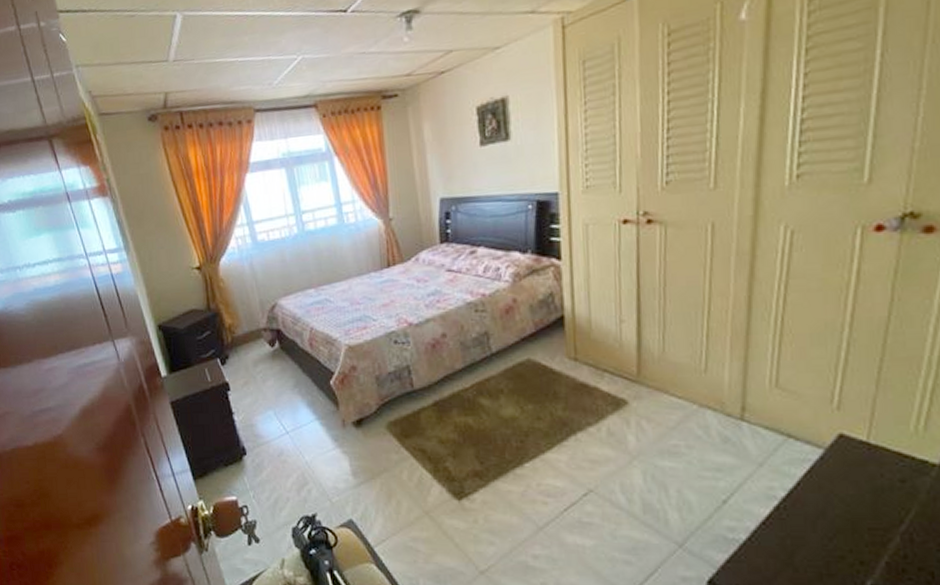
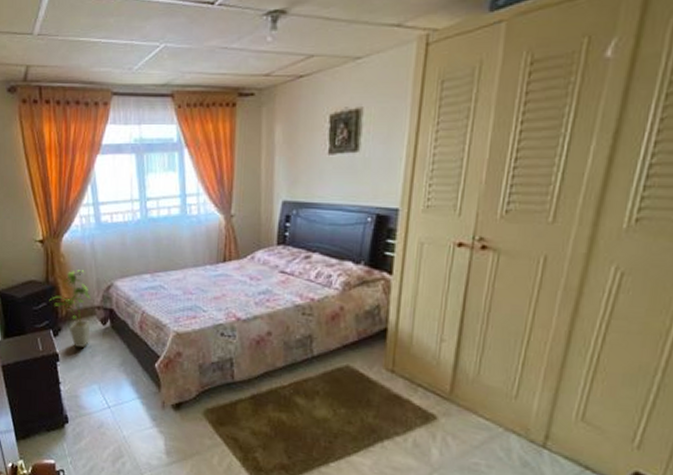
house plant: none [212,292,260,373] -> present [49,270,91,347]

